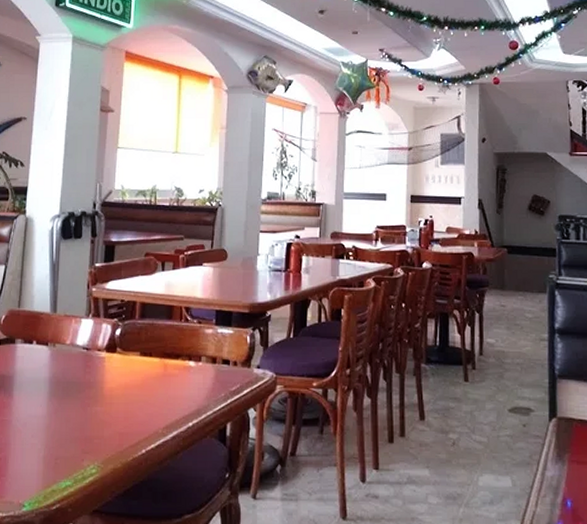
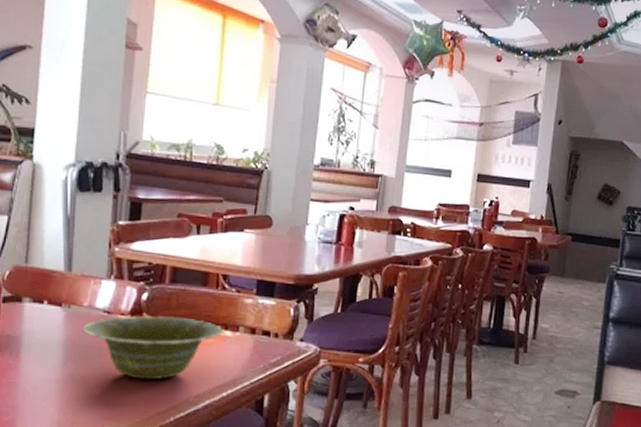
dish: none [66,350,188,413] -> present [83,315,224,380]

